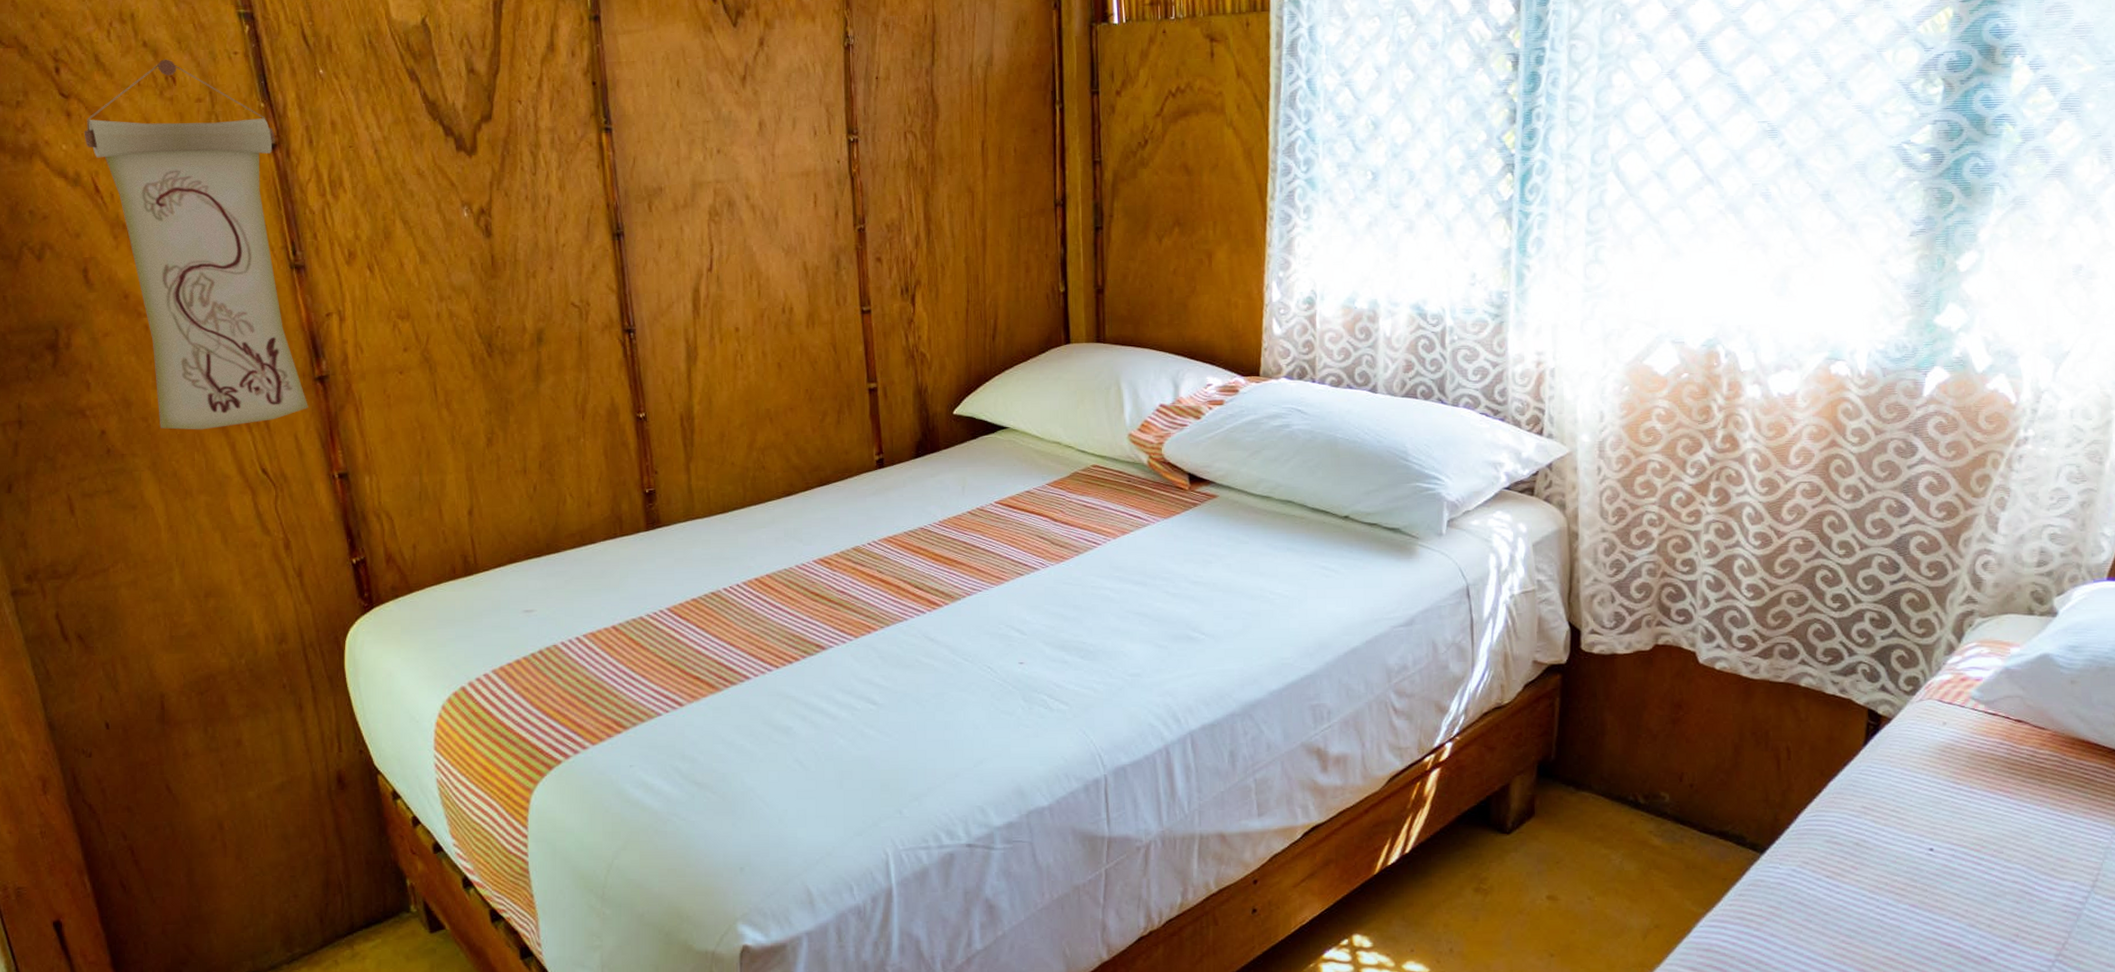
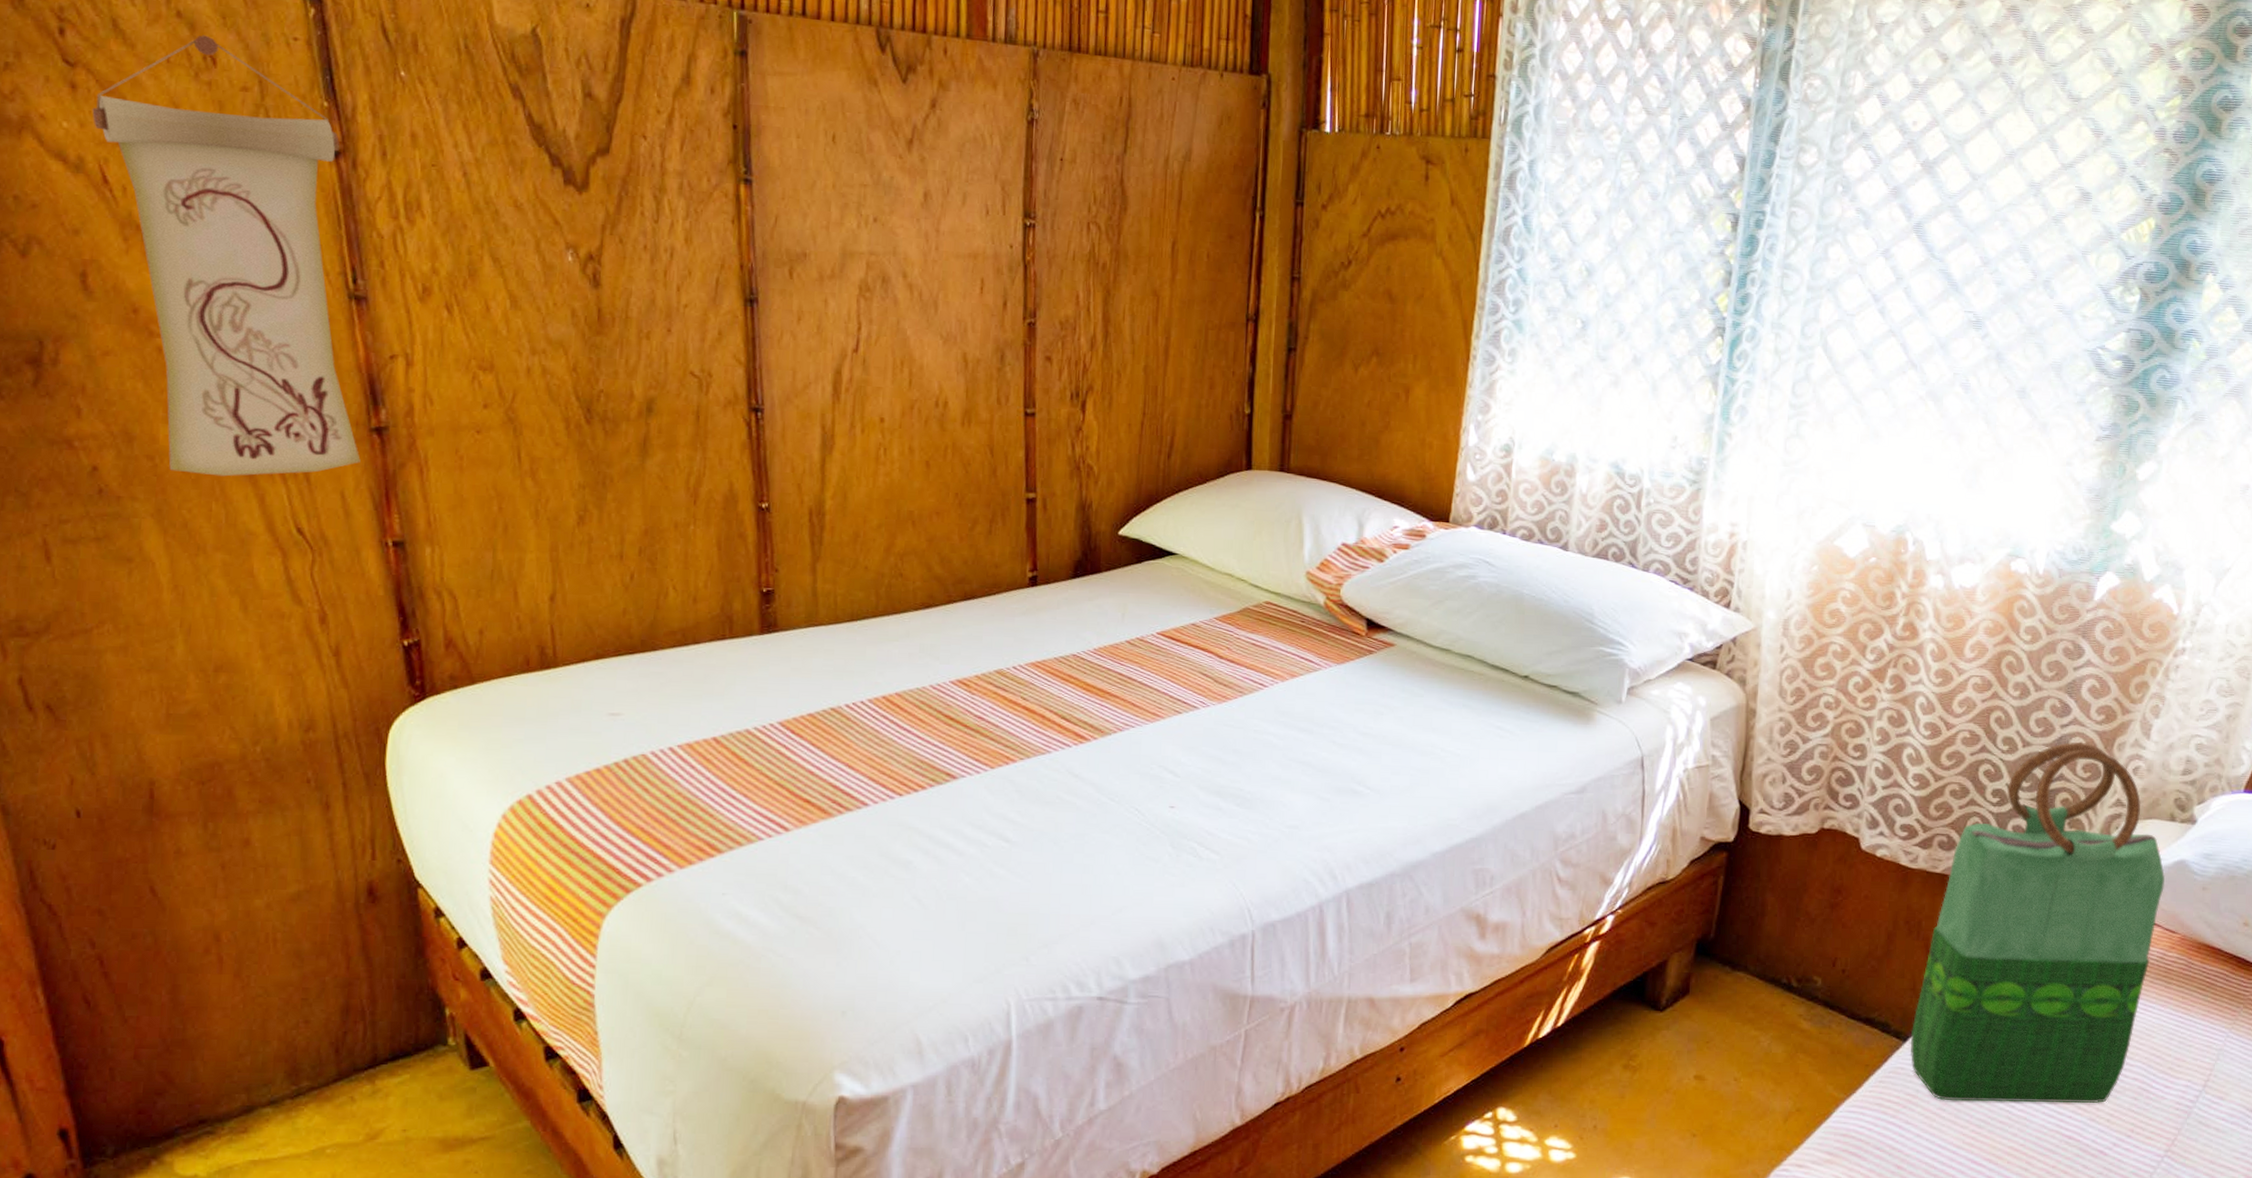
tote bag: none [1768,540,2028,912] -> present [1911,741,2165,1104]

